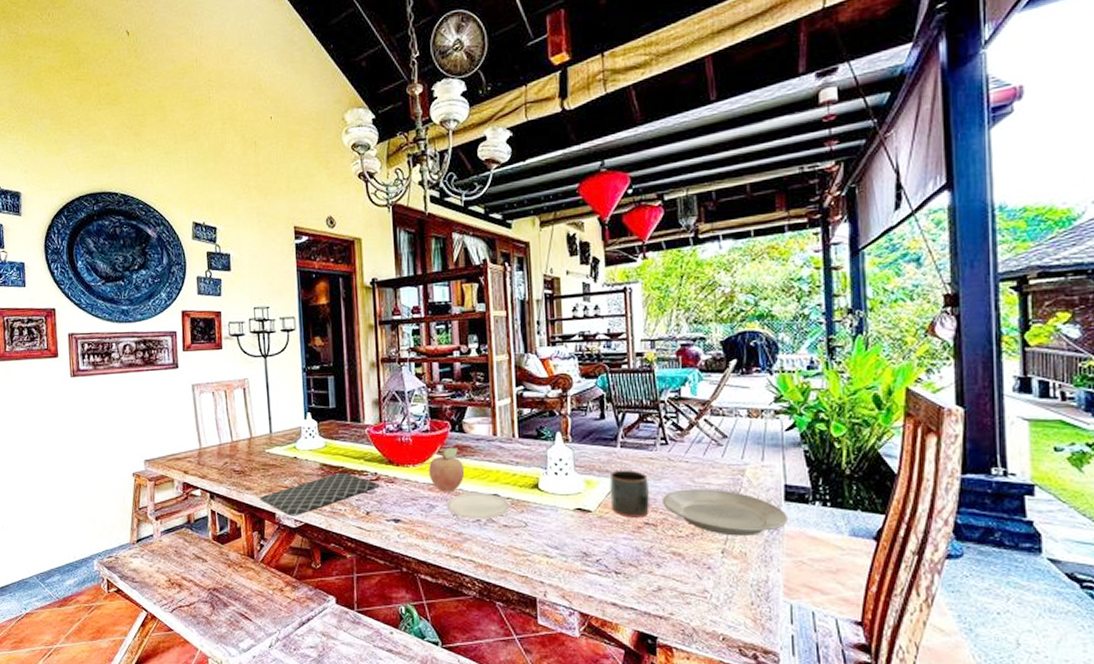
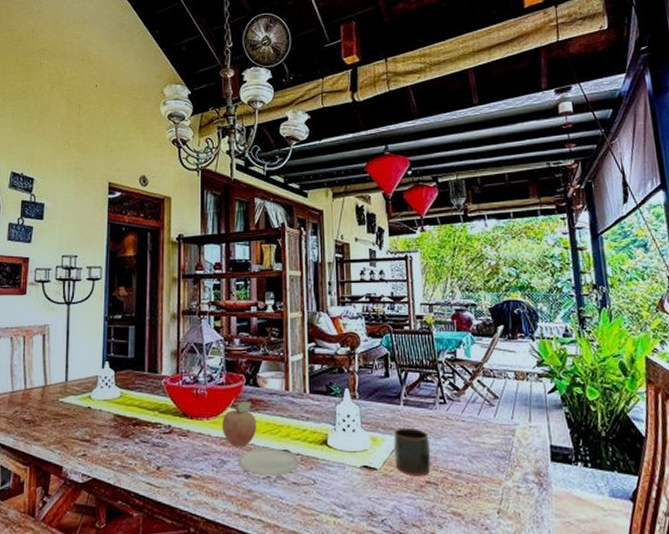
placemat: present [260,472,380,516] -> none [48,424,172,471]
plate: present [661,489,788,536] -> none [441,448,555,496]

